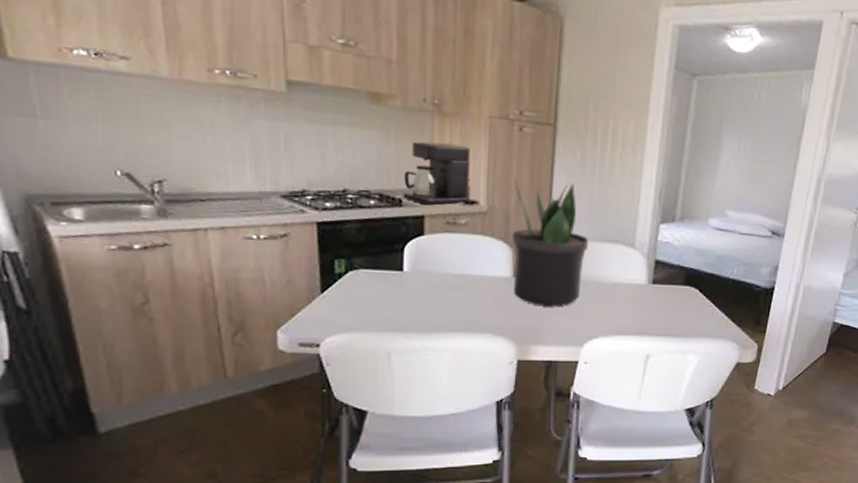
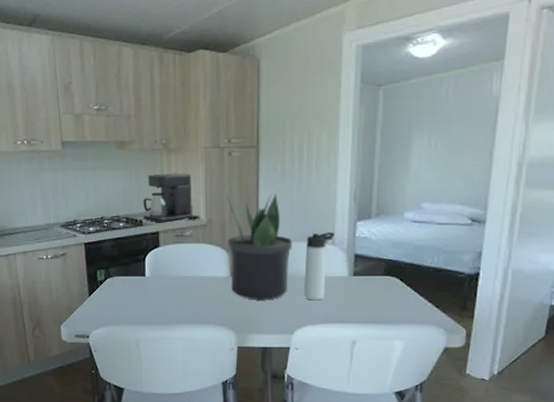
thermos bottle: none [598,233,636,310] -> present [304,232,335,301]

